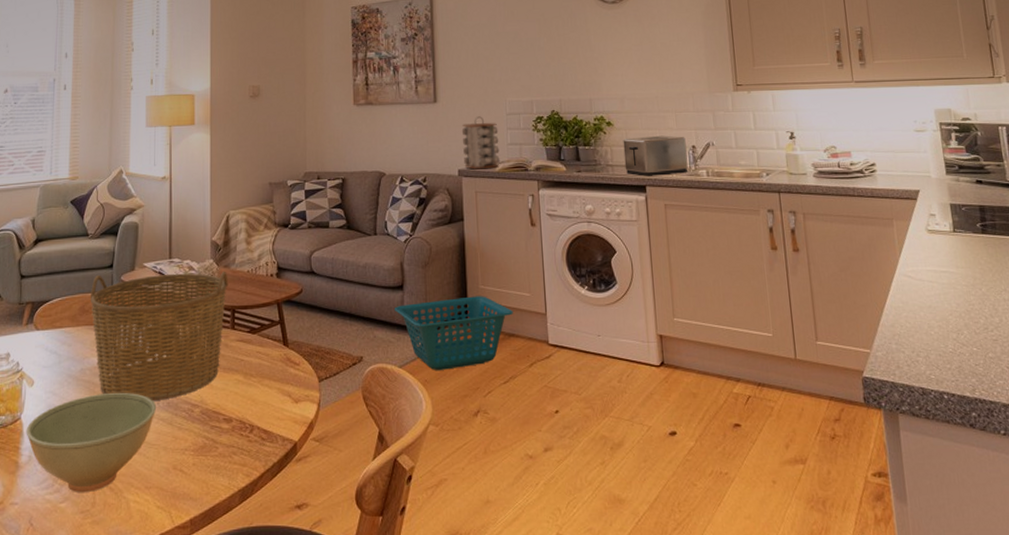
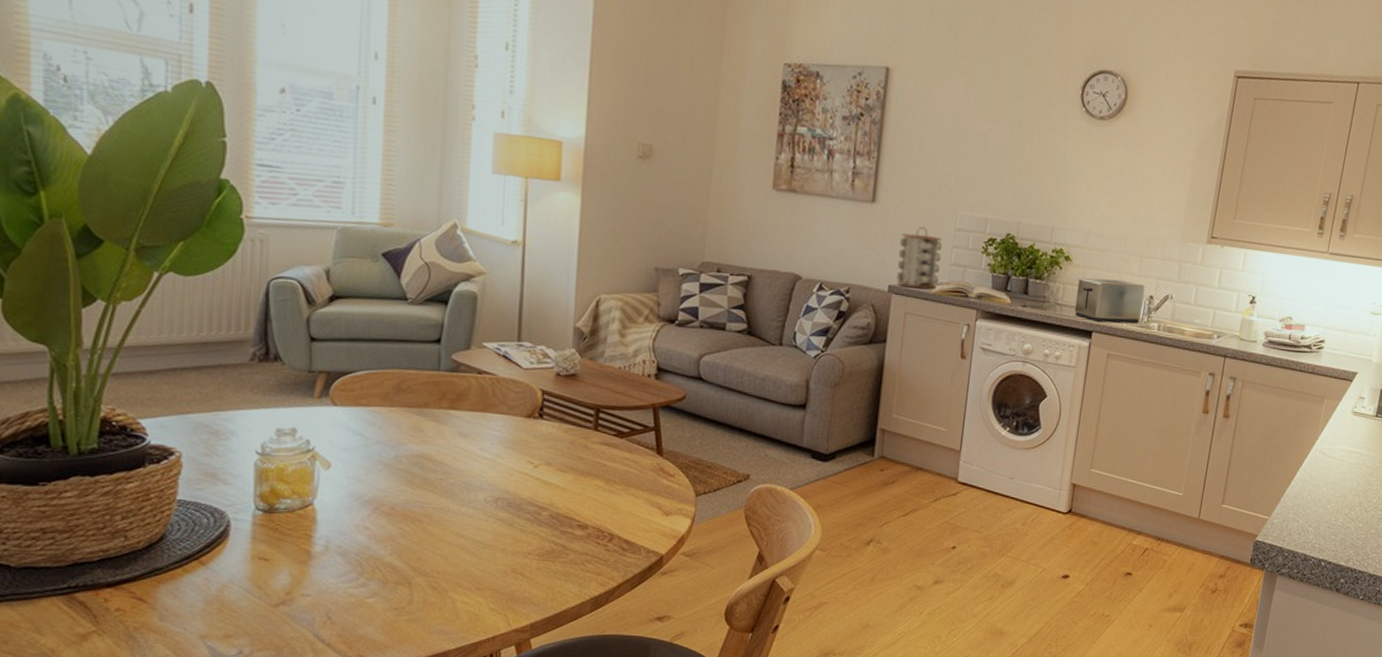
bowl: present [26,392,157,492] -> none [320,485,494,589]
basket: present [91,271,228,400] -> none [409,349,594,499]
laundry basket: present [395,296,513,370] -> none [793,424,926,497]

